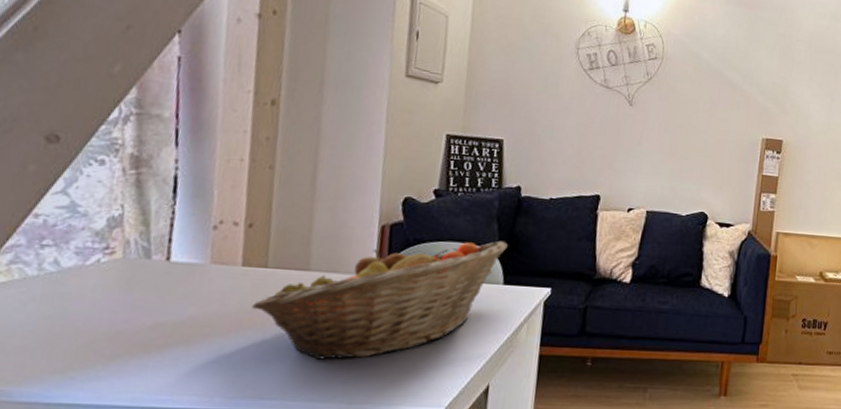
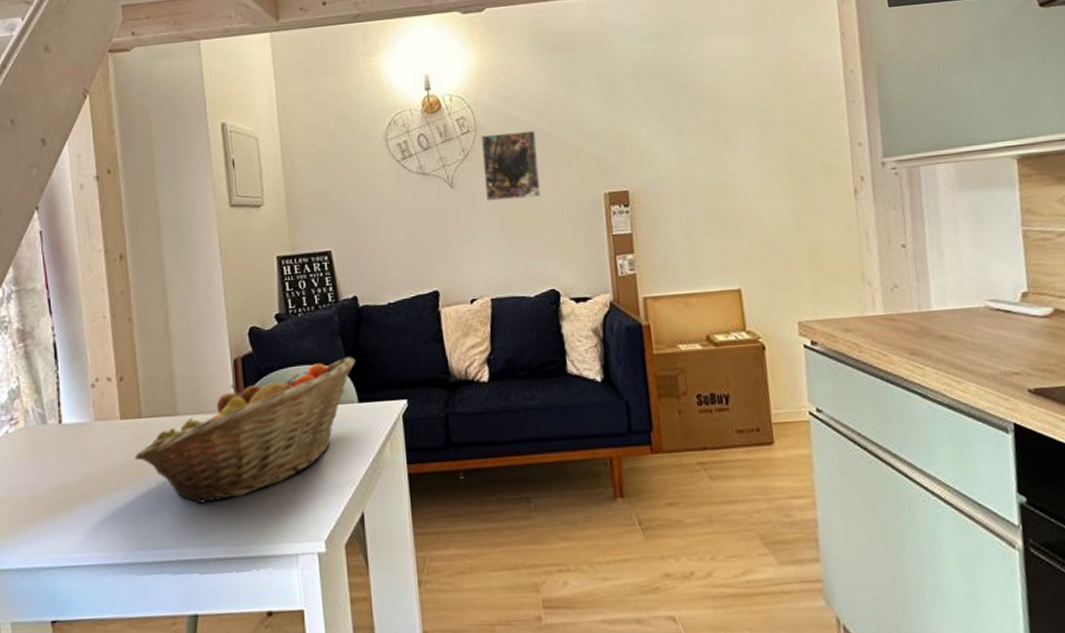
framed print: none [660,64,715,130] -> present [481,130,541,202]

